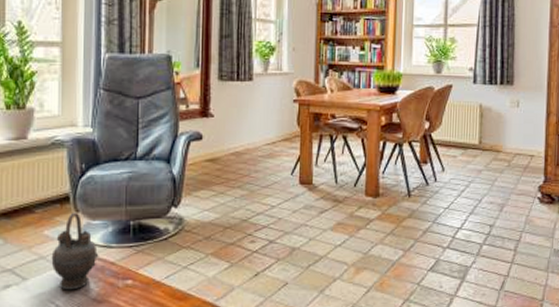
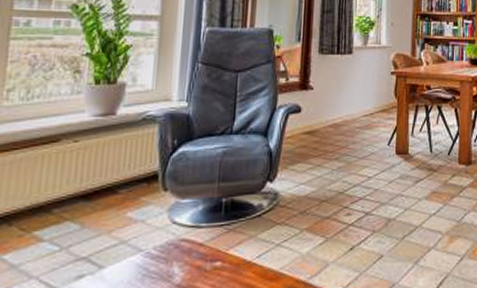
teapot: present [51,212,99,290] -> none [132,191,187,277]

